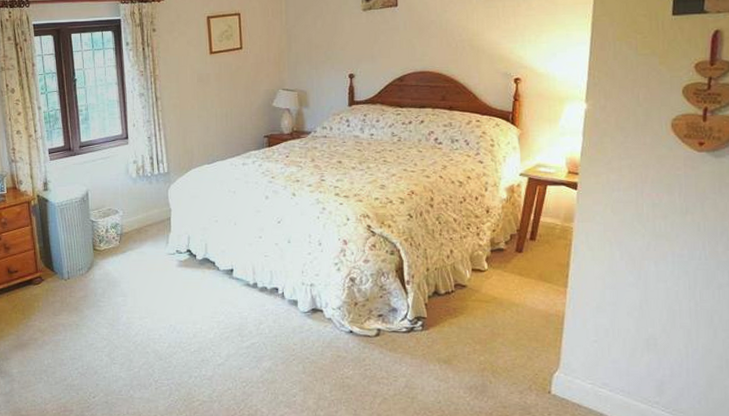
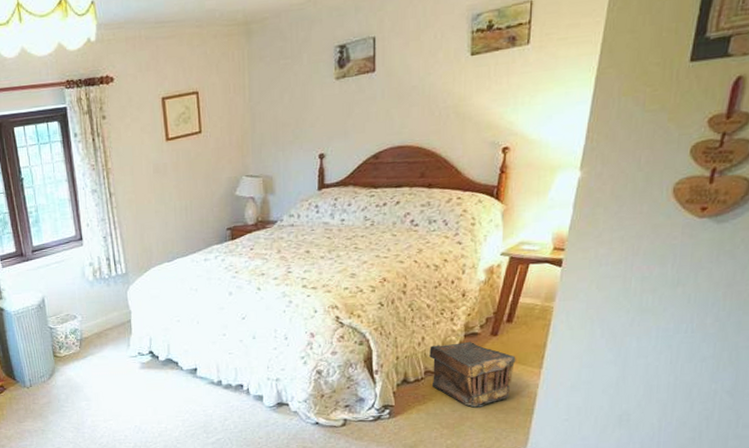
pouch: none [458,256,542,324] -> present [429,341,516,408]

